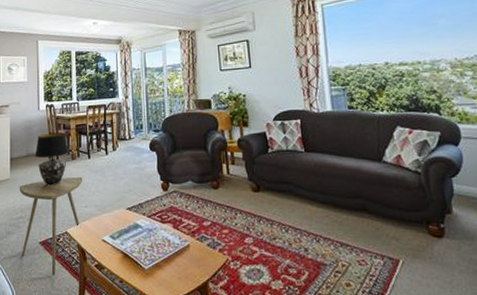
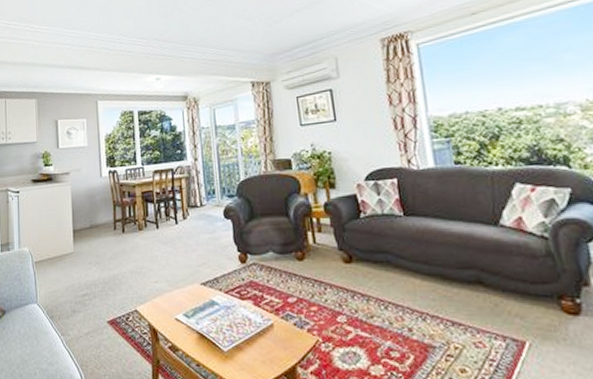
side table: present [19,177,83,276] -> none [83,249,152,359]
table lamp: present [34,132,69,186] -> none [98,201,135,260]

